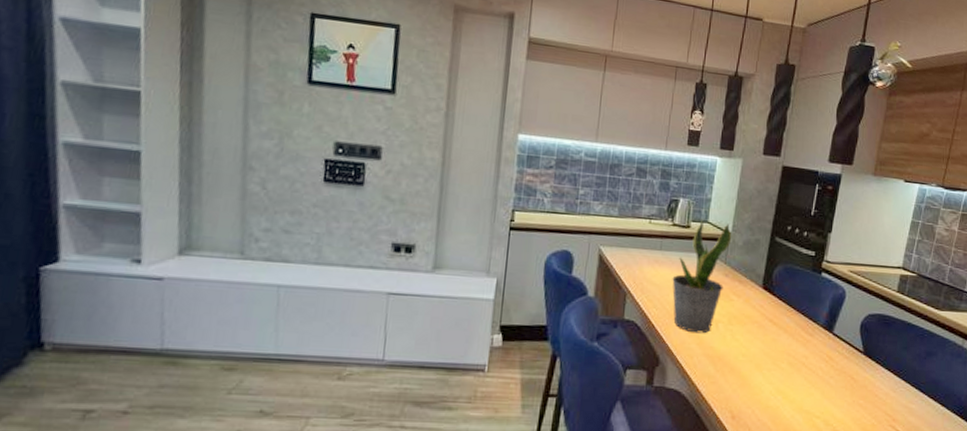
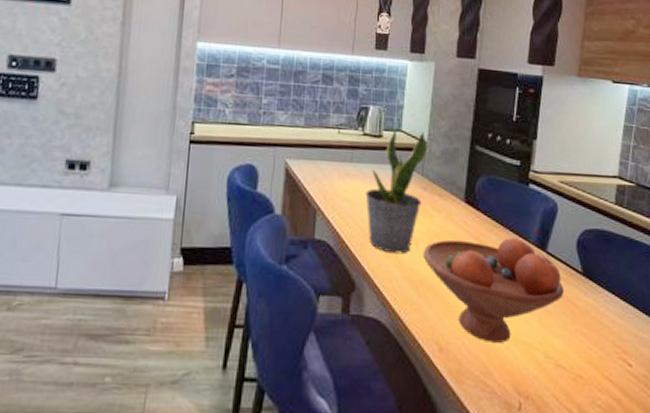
fruit bowl: none [722,320,846,412] -> present [423,237,565,343]

